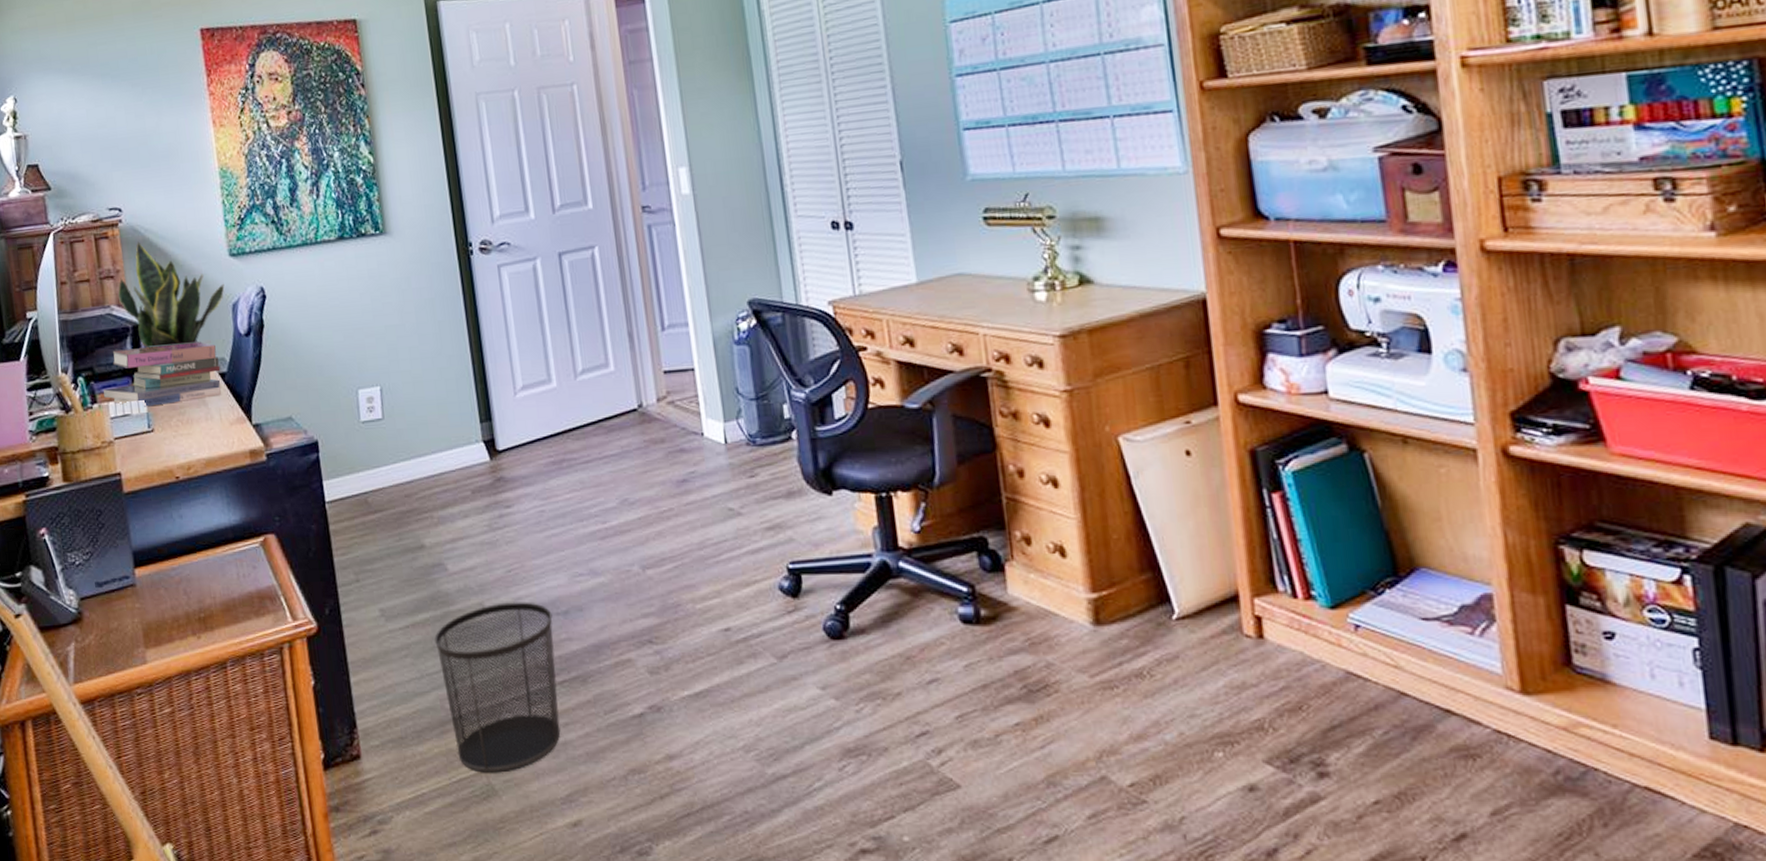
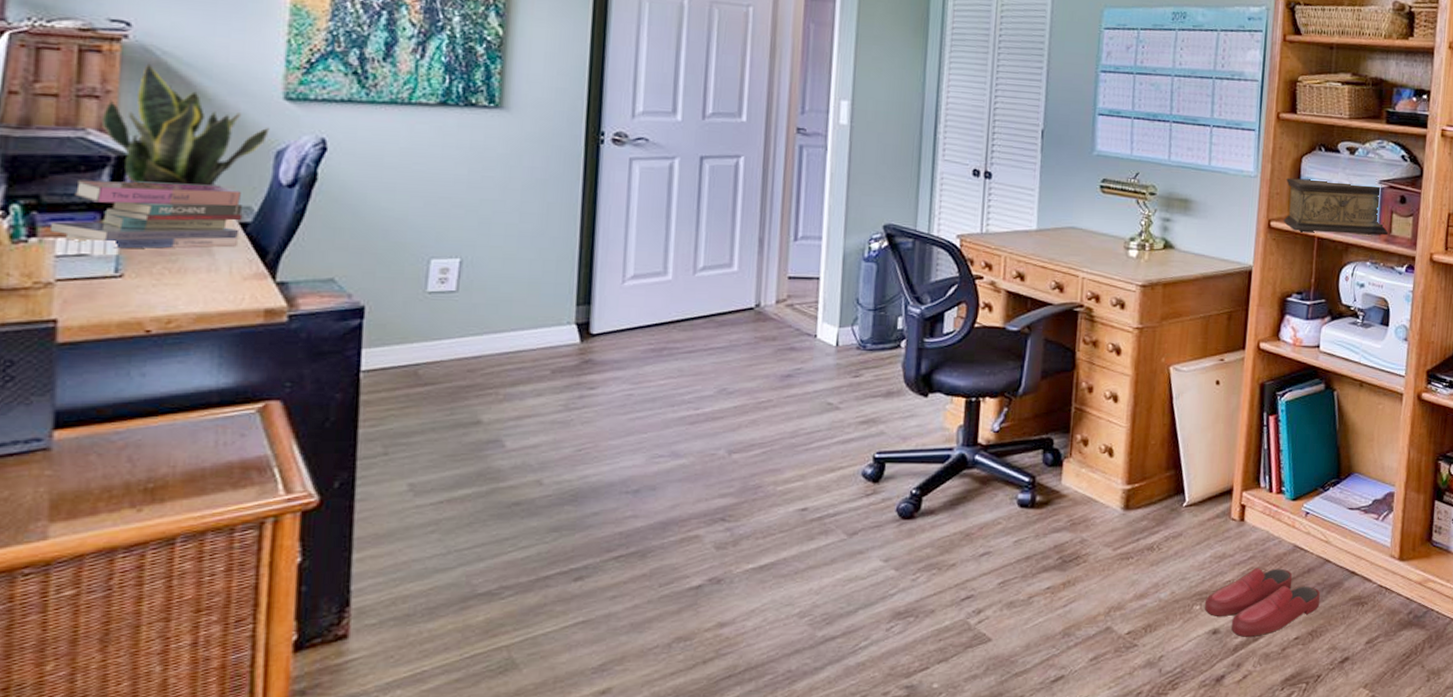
waste bin: present [434,602,561,773] -> none [473,480,621,647]
slippers: none [1228,702,1404,797] -> present [1204,568,1320,637]
decorative box: none [1231,153,1404,238] -> present [1283,178,1389,236]

